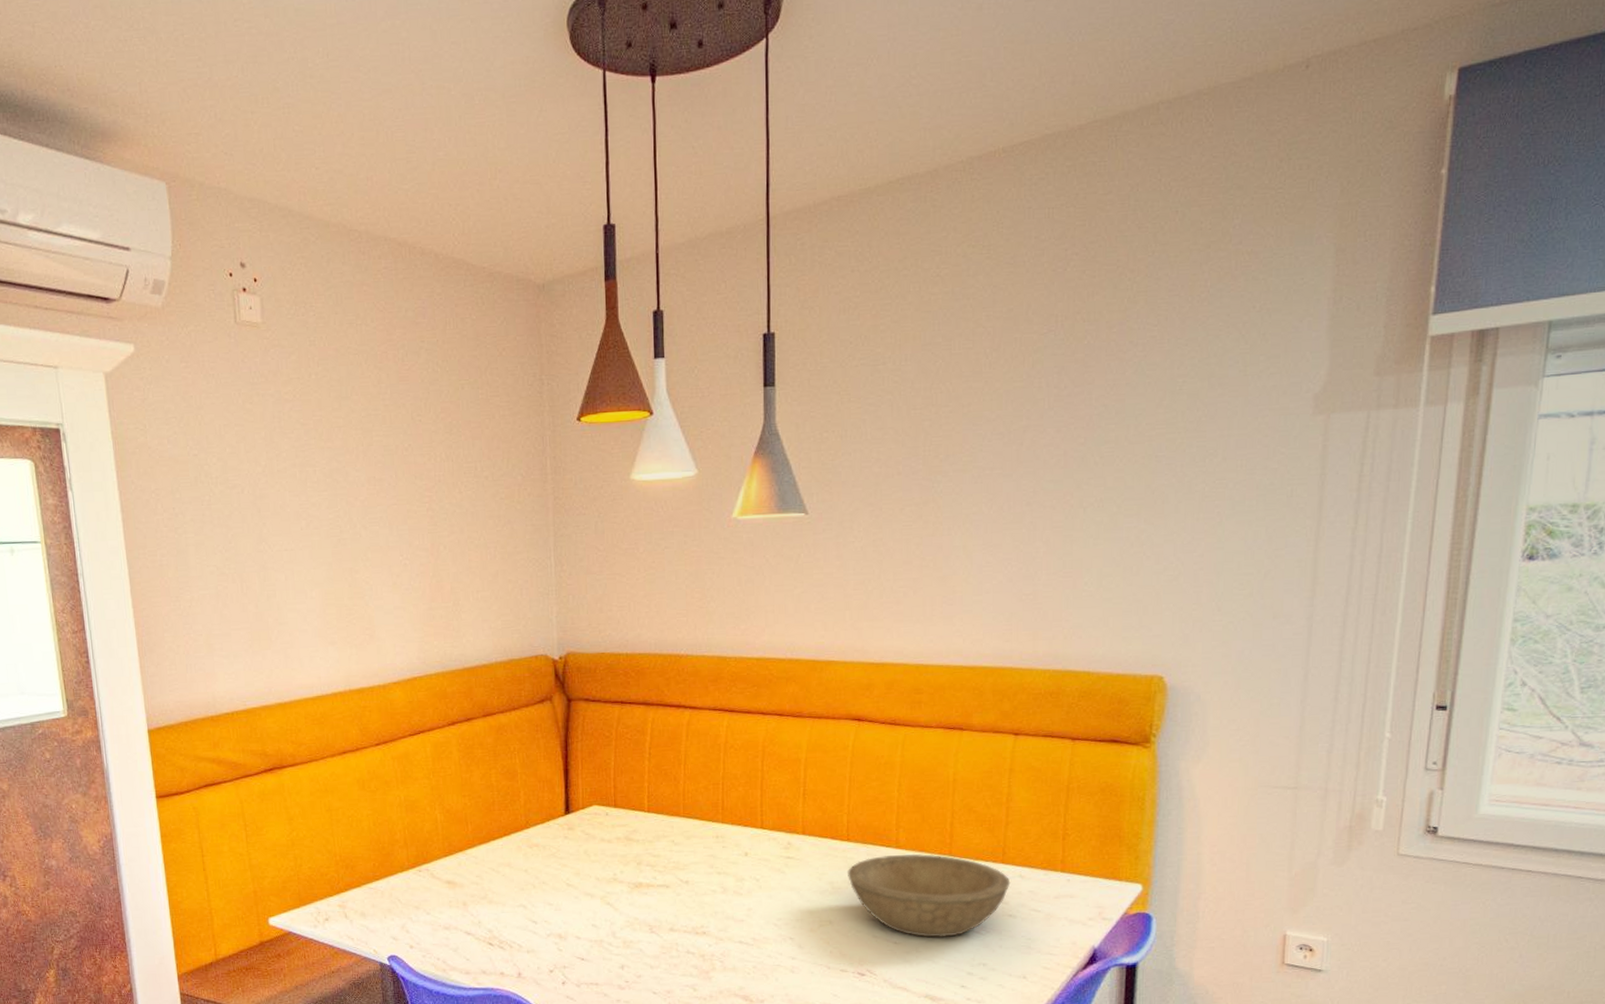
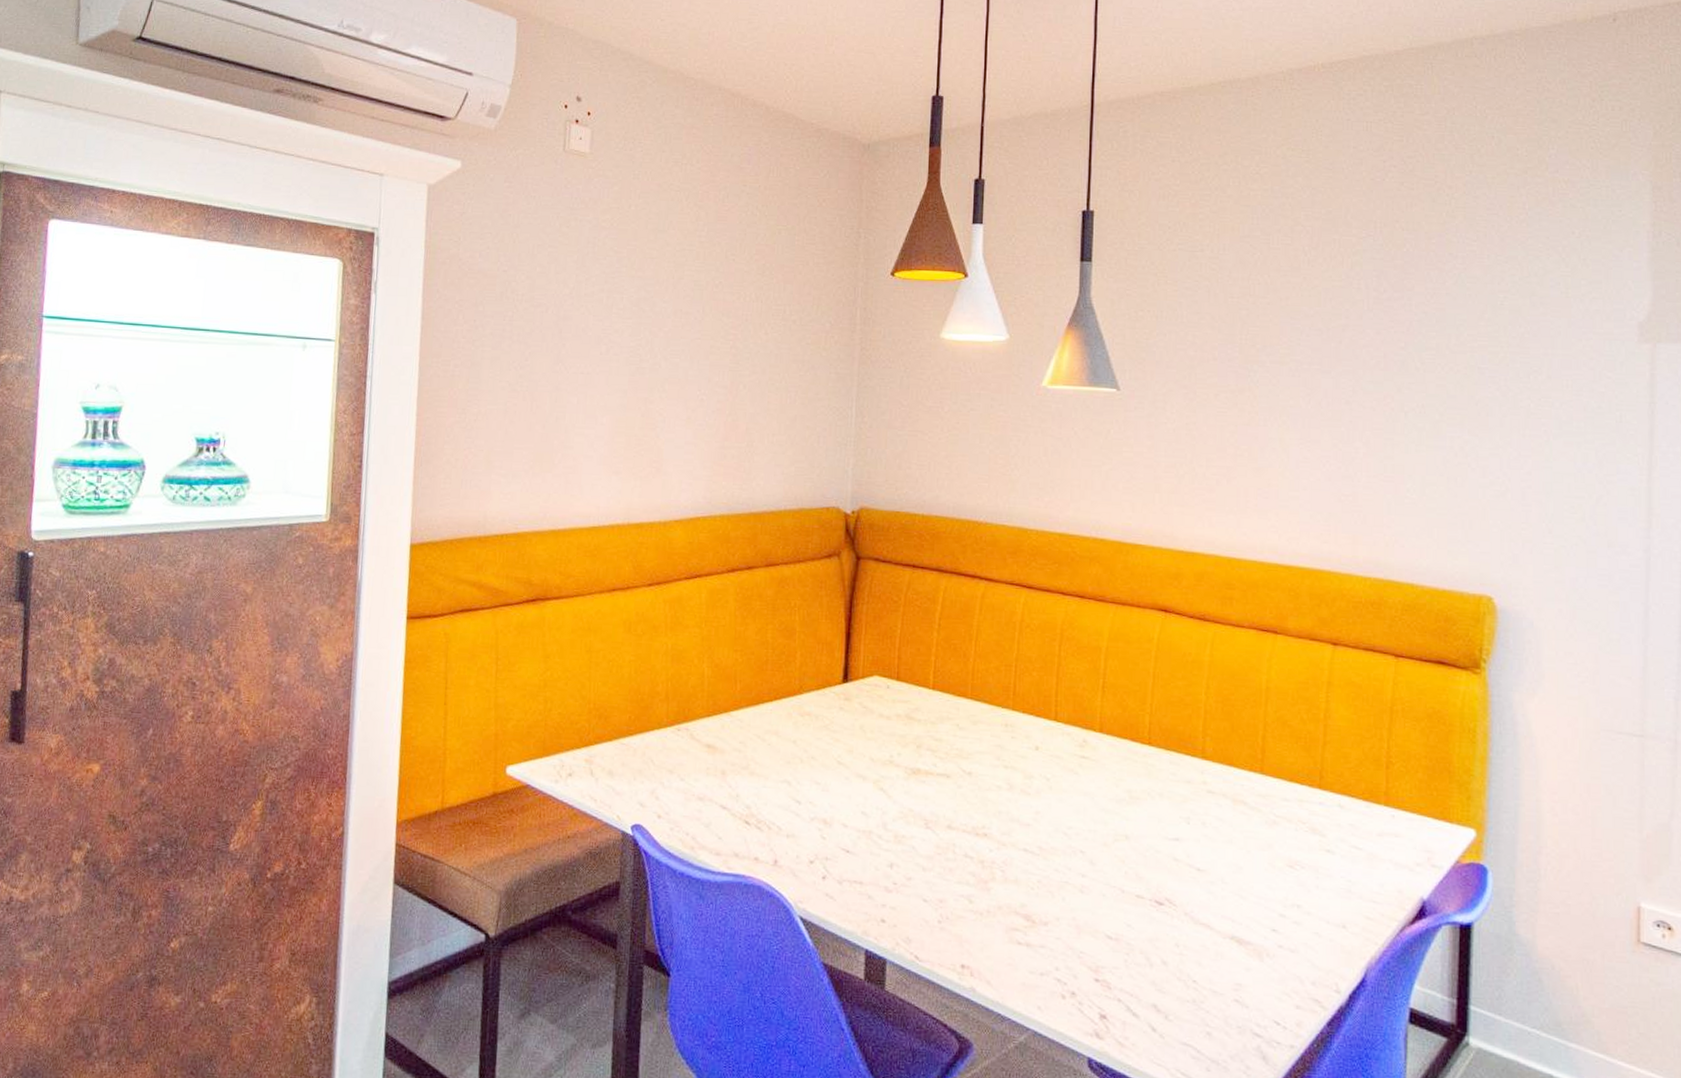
bowl: present [848,854,1011,938] -> none [1148,766,1328,870]

